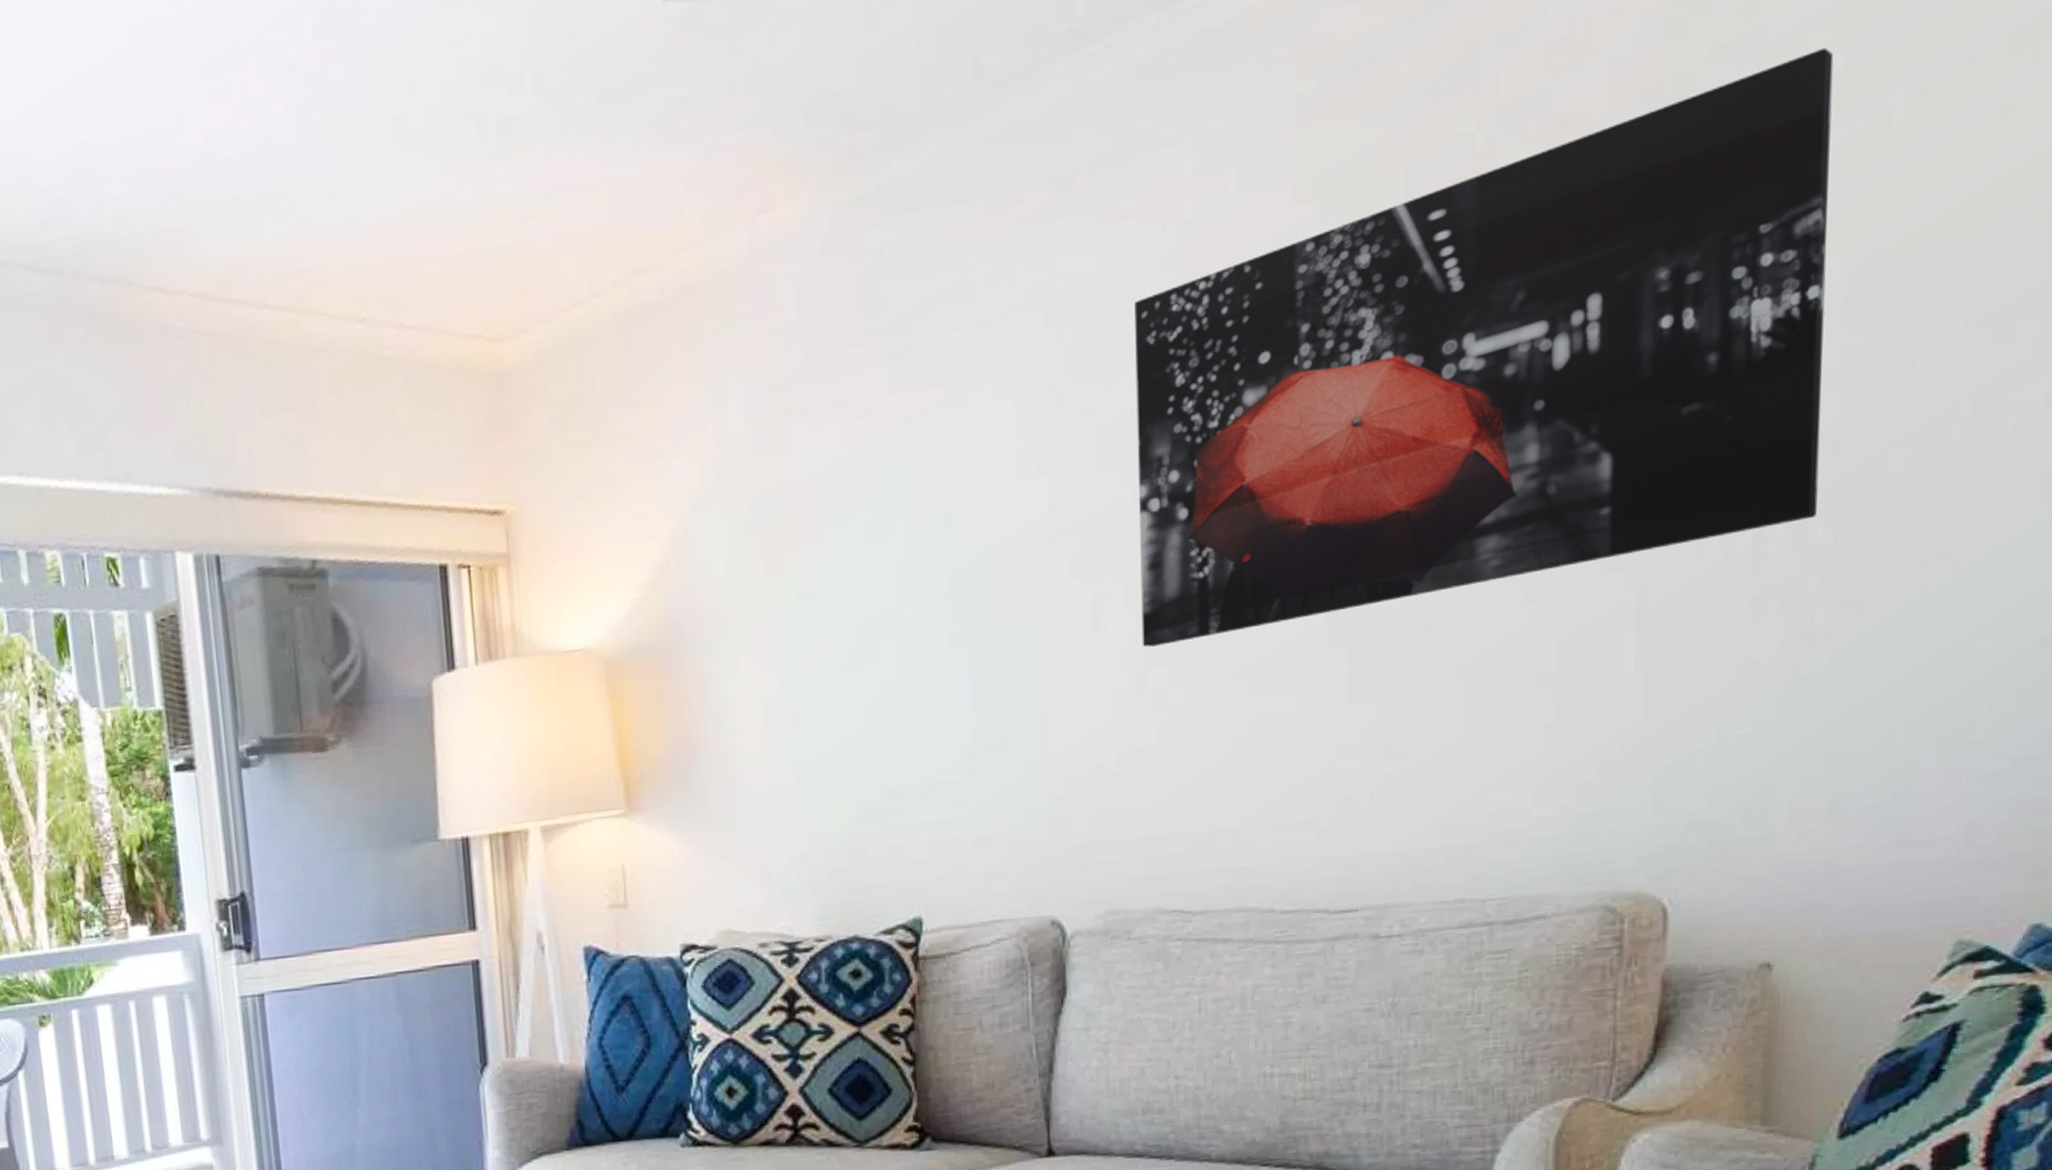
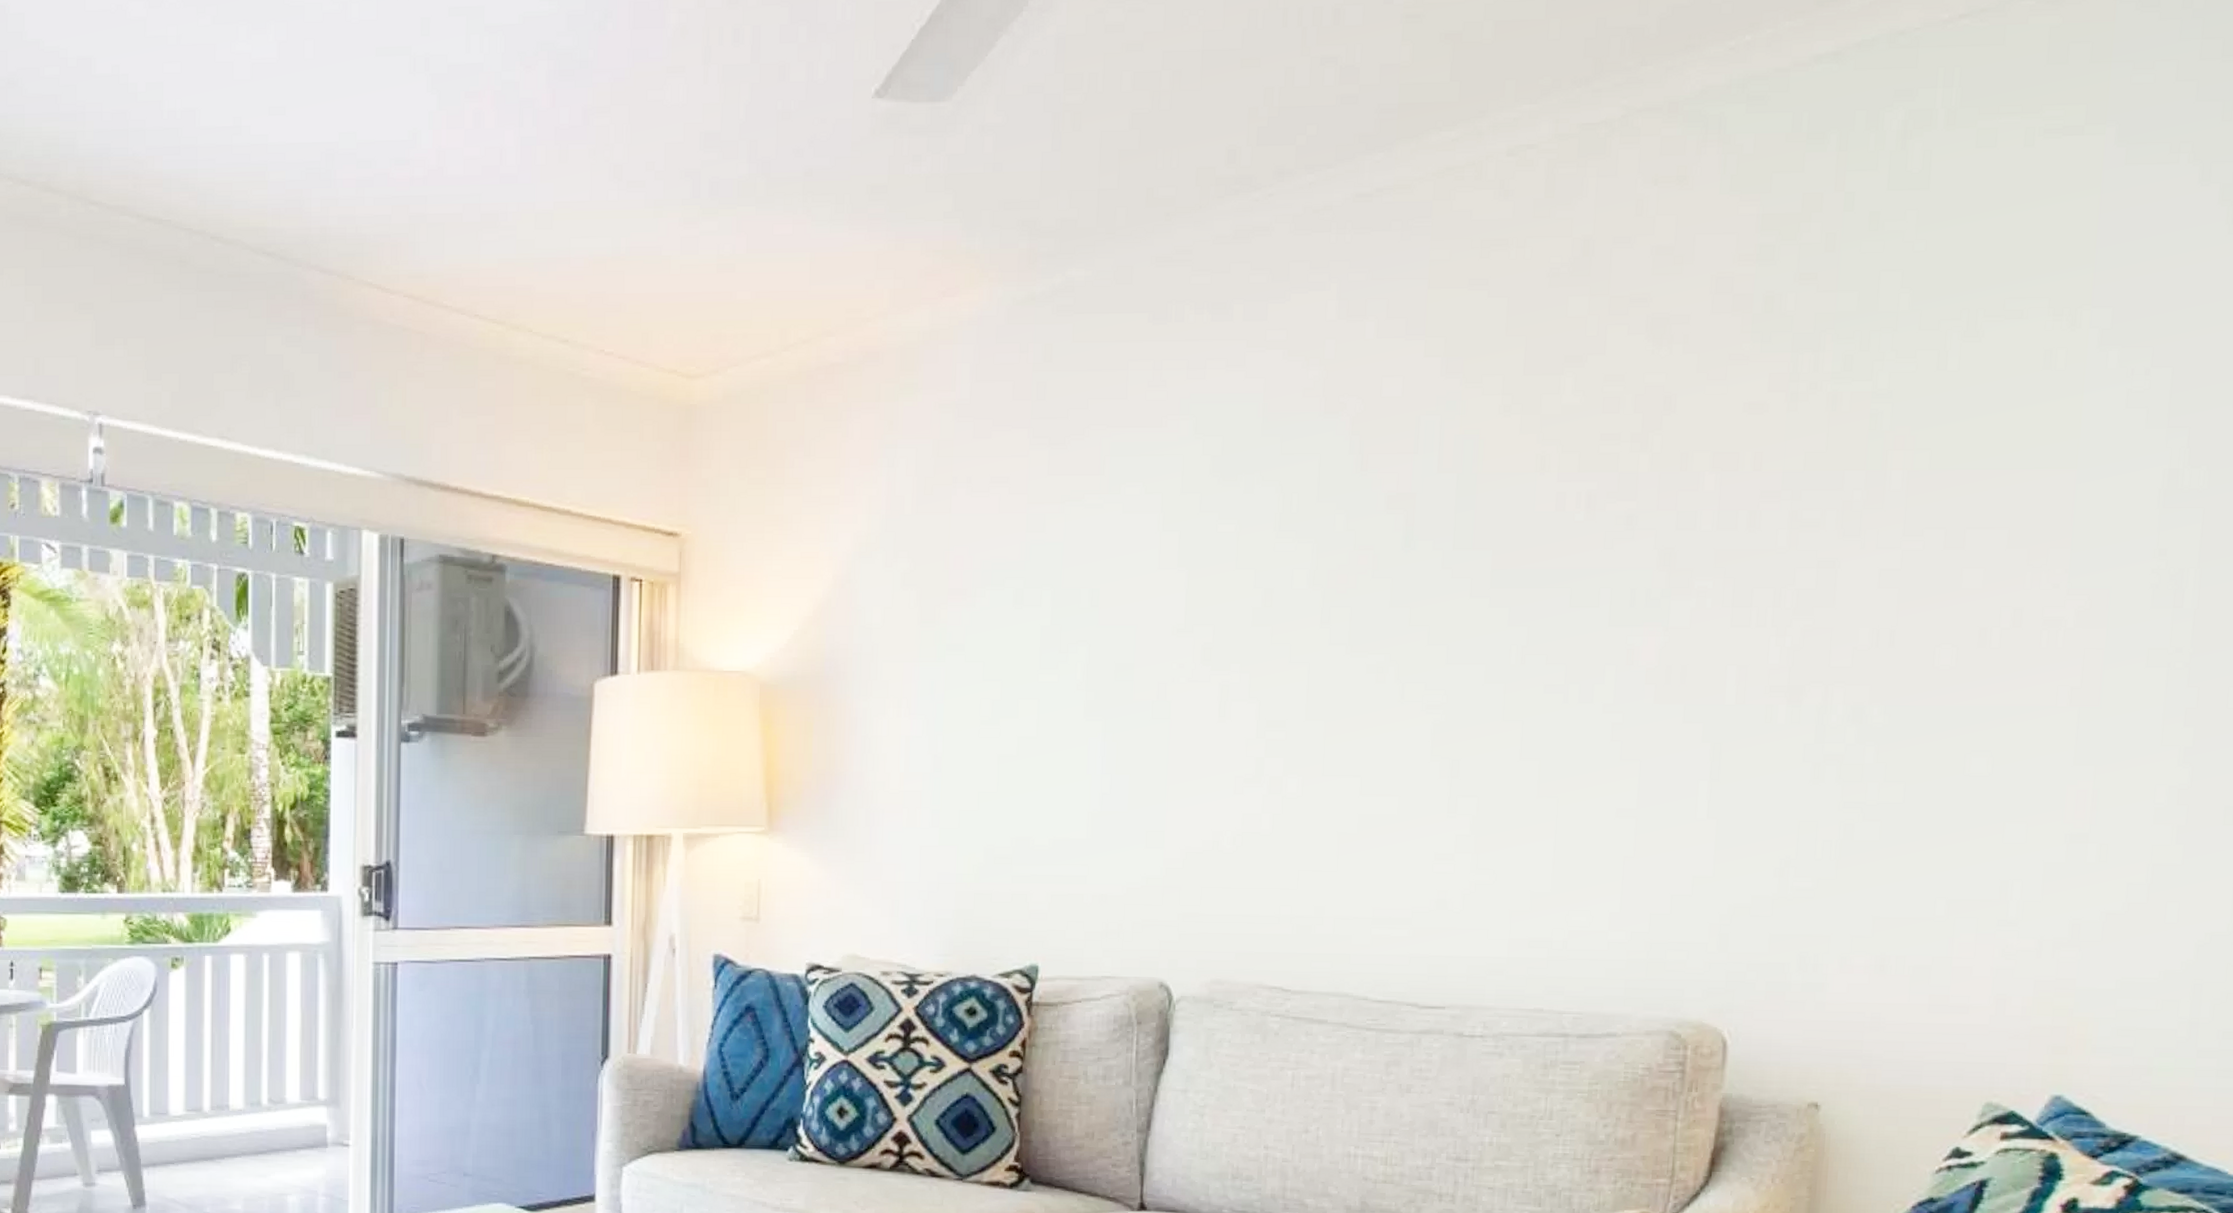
wall art: present [1135,47,1834,647] -> none [1262,287,1901,738]

